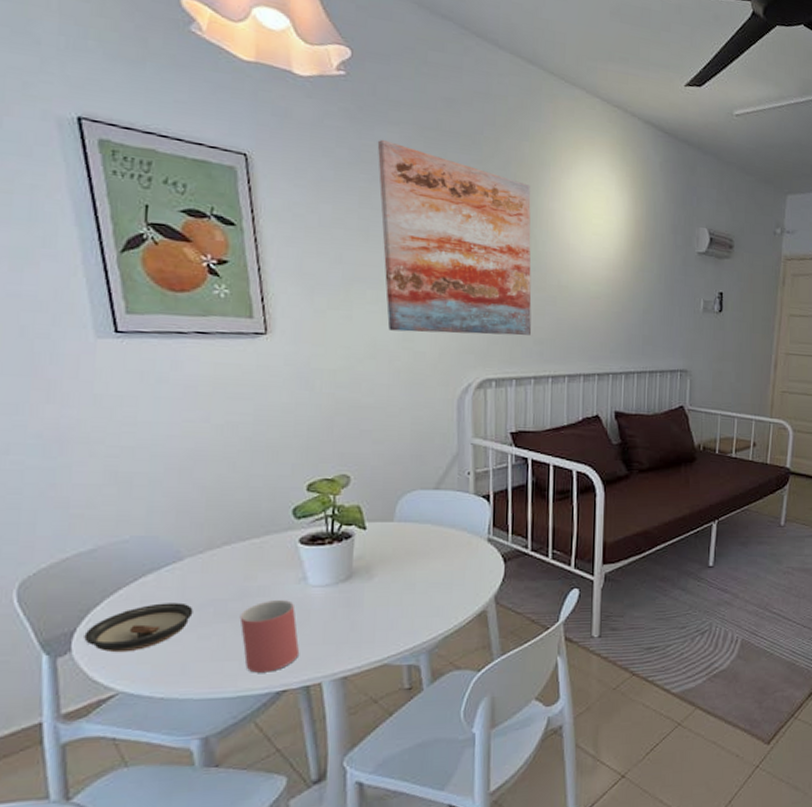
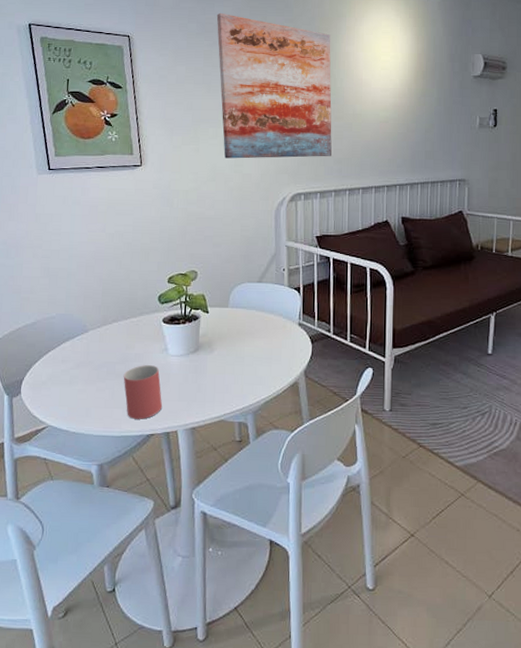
saucer: present [84,602,193,653] -> none [28,363,94,397]

